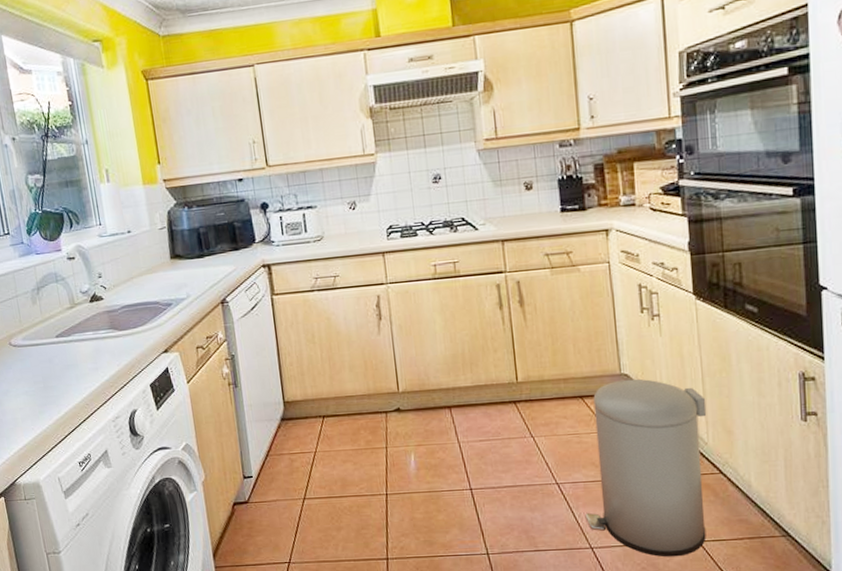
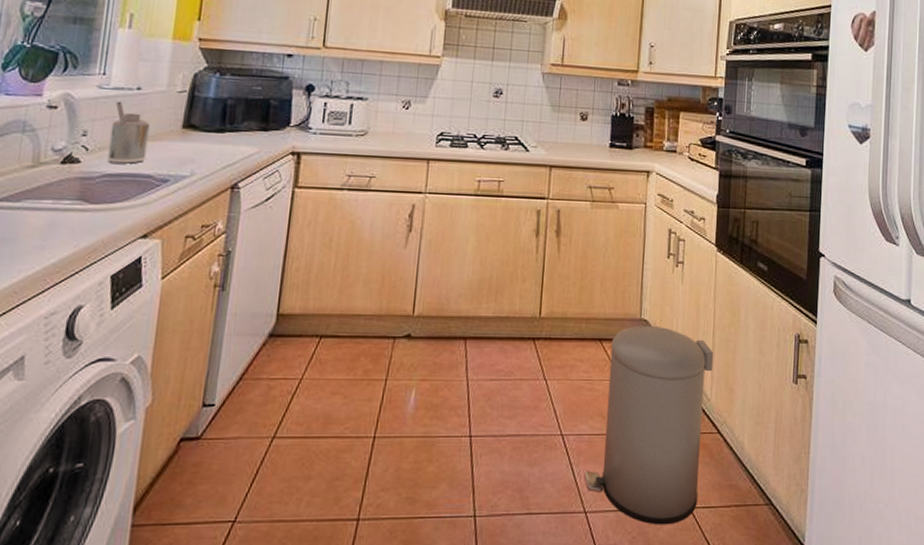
soap dispenser: none [116,245,150,297] -> present [107,101,150,165]

